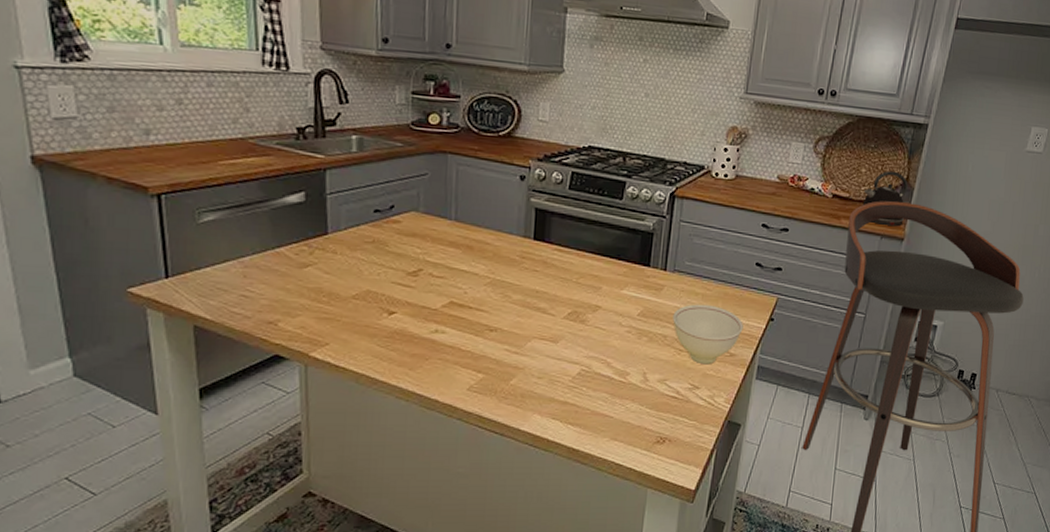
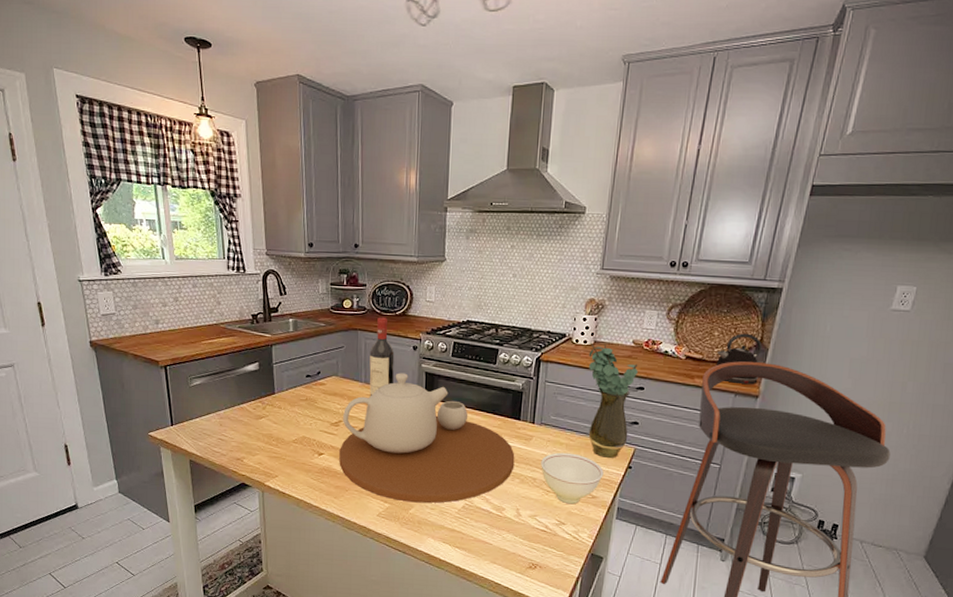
tea set: none [417,208,643,371] -> present [339,373,515,503]
wine bottle: none [461,137,496,238] -> present [369,317,395,397]
vase: none [727,176,783,309] -> present [588,342,638,458]

